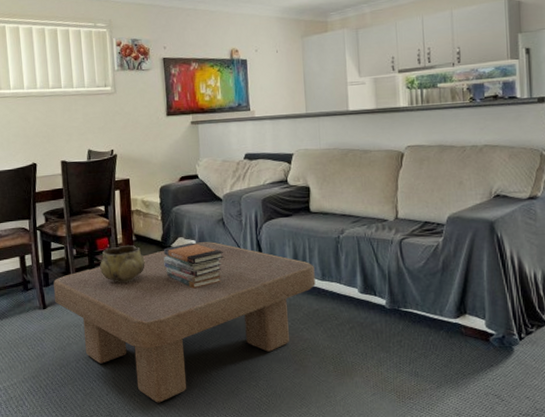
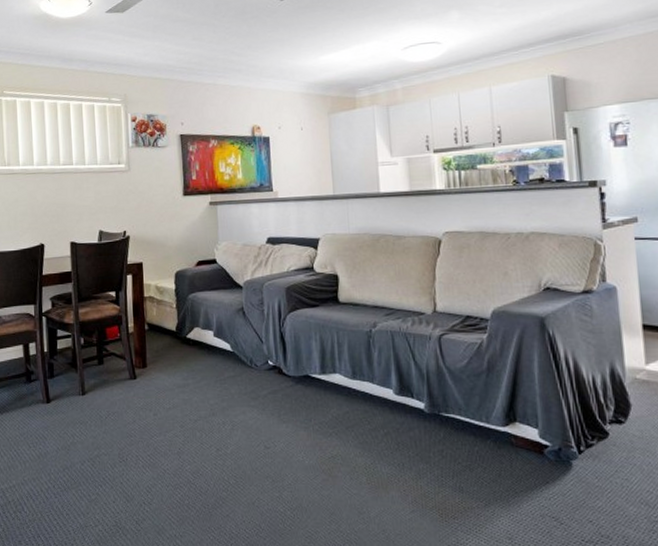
coffee table: present [53,242,316,403] -> none [59,333,345,513]
decorative bowl: present [100,245,145,282] -> none [109,335,158,376]
book stack: present [163,243,223,289] -> none [178,333,244,385]

